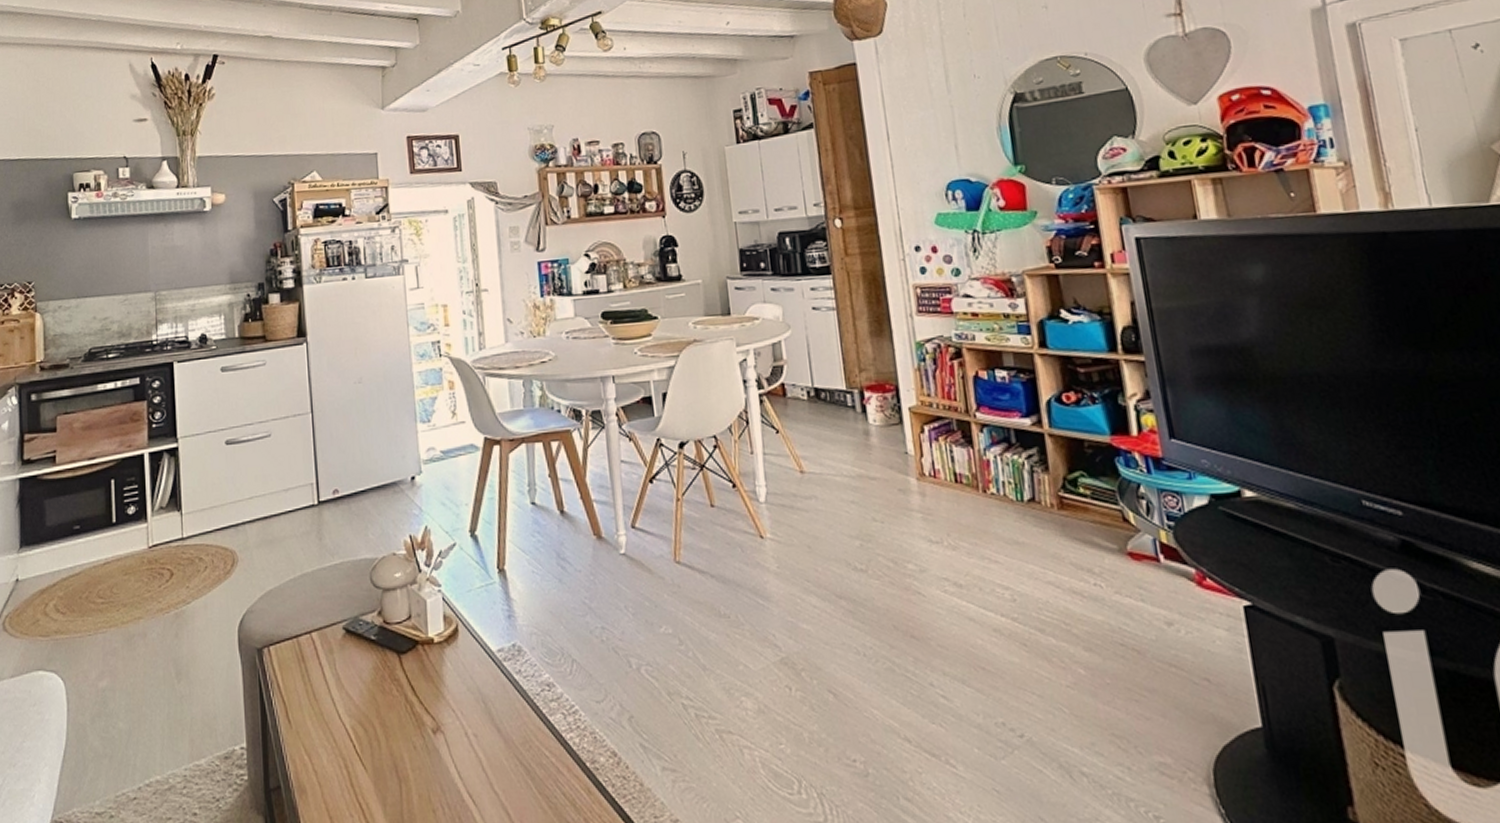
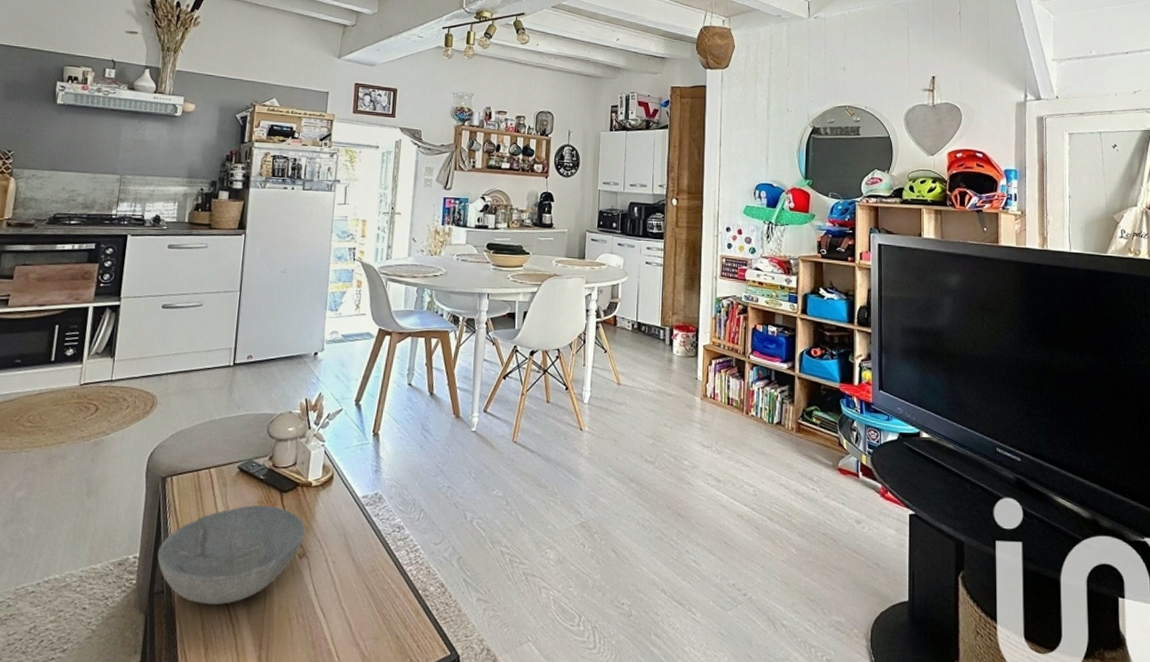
bowl: none [267,672,435,799] -> present [157,505,305,605]

